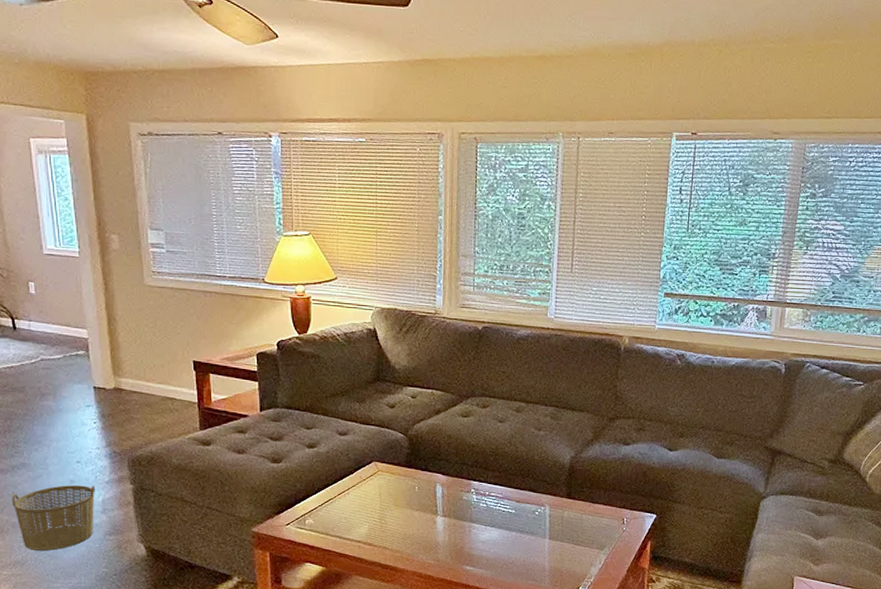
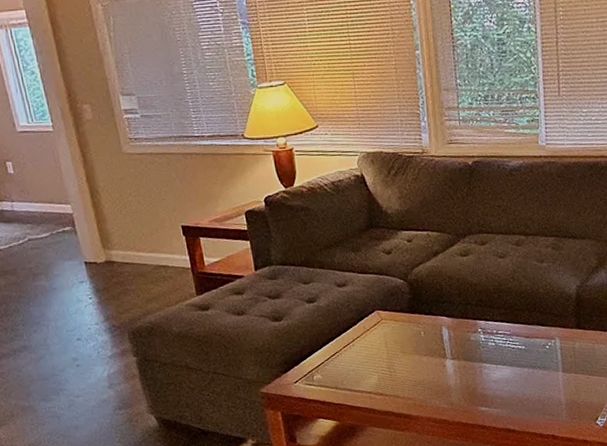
basket: present [12,485,95,551] -> none [17,362,103,432]

